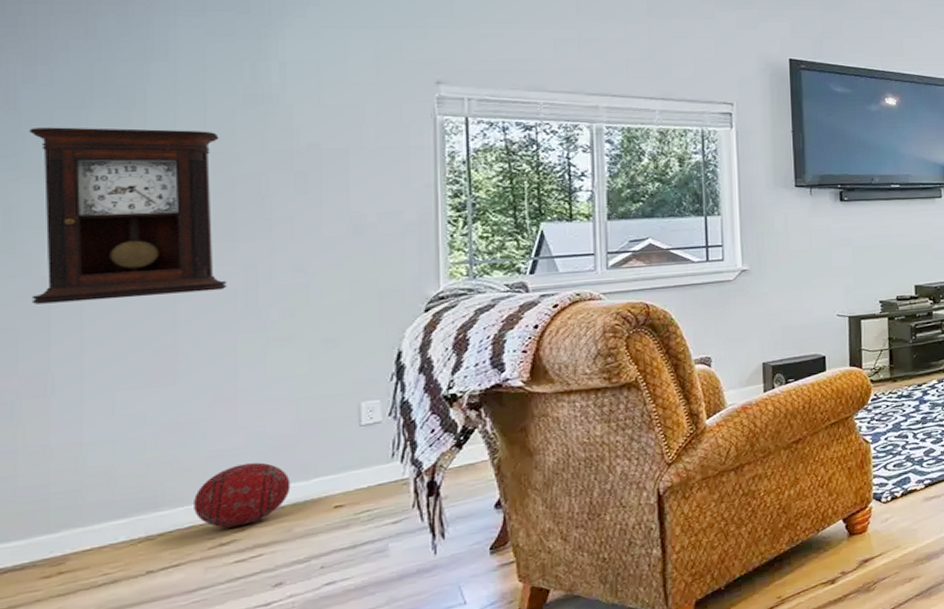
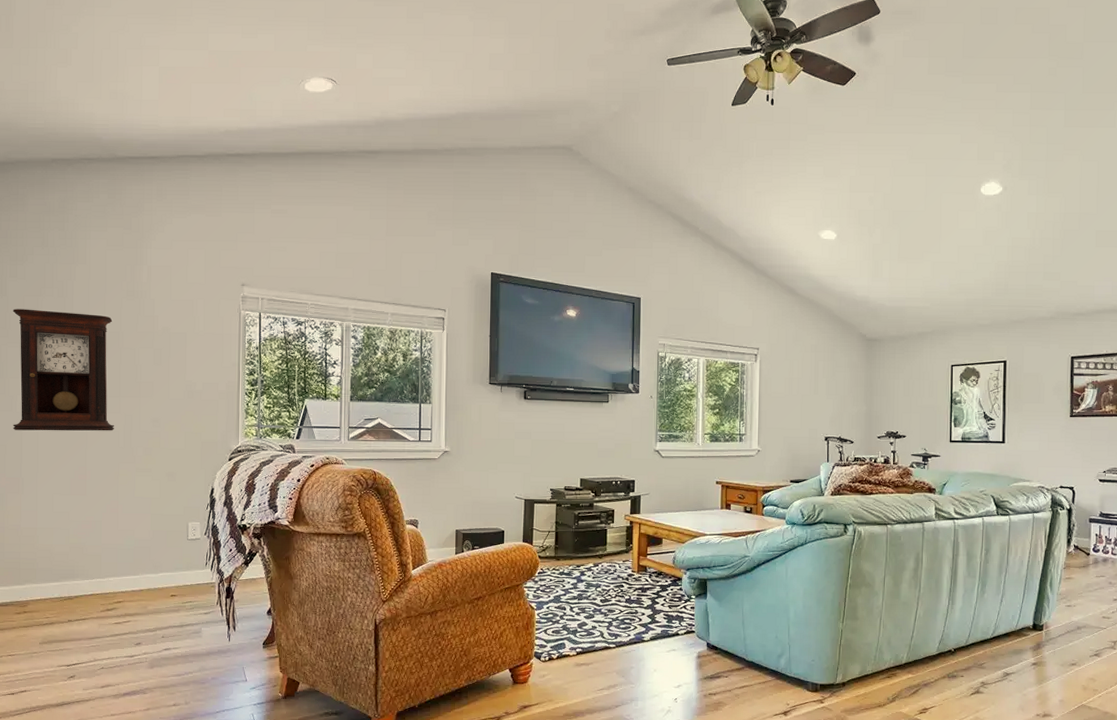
ball: present [194,462,291,528] -> none [94,555,147,599]

